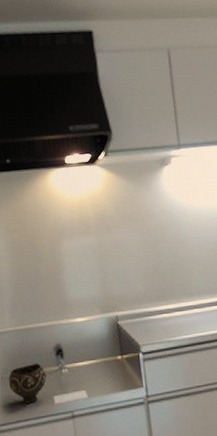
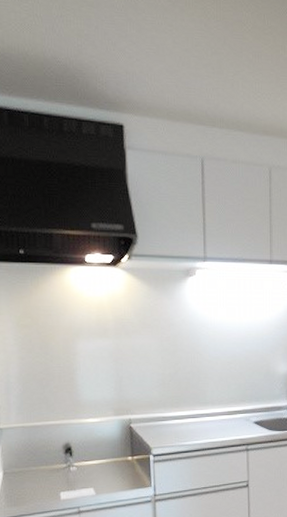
bowl: present [9,363,47,404] -> none [13,461,54,499]

